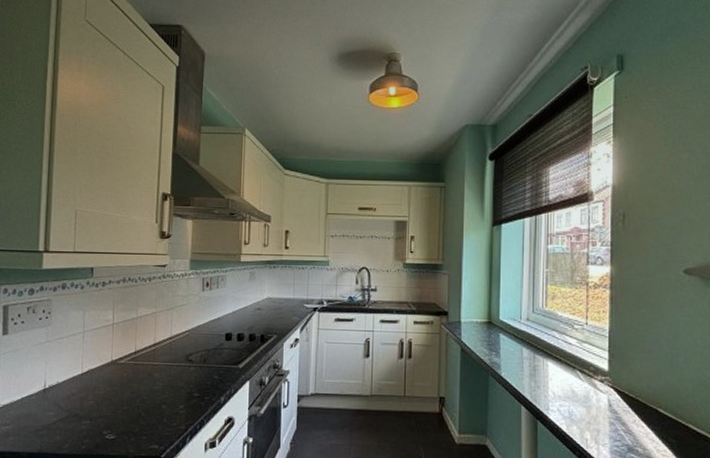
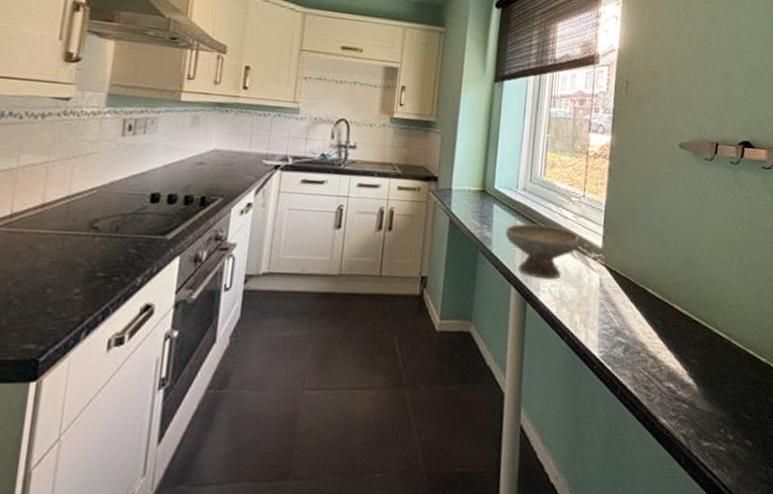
bowl: none [513,350,586,400] -> present [505,223,580,279]

